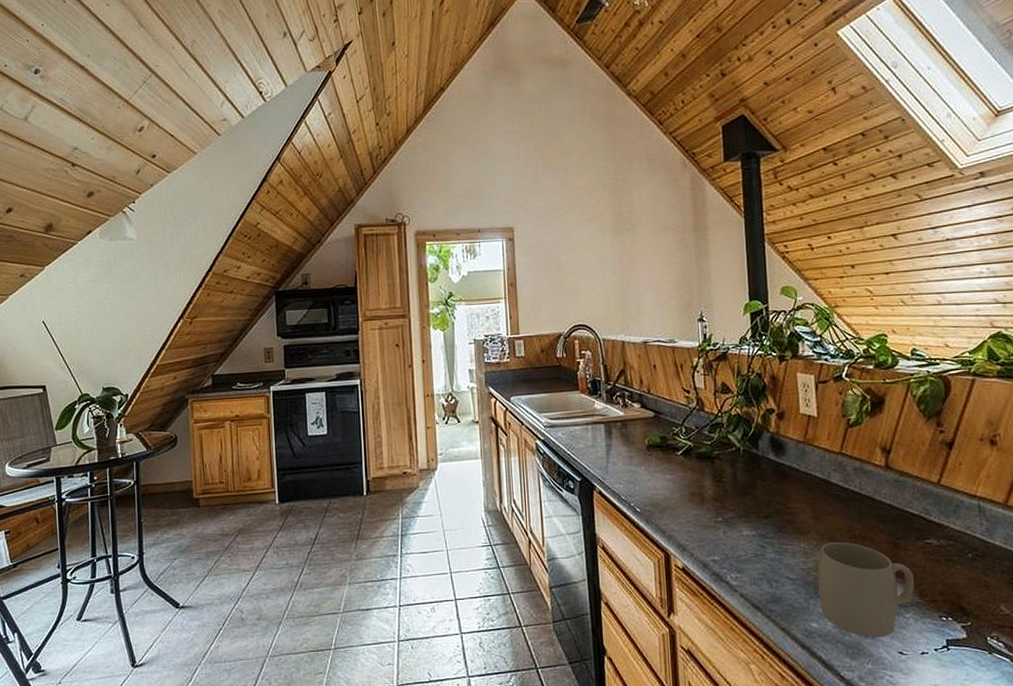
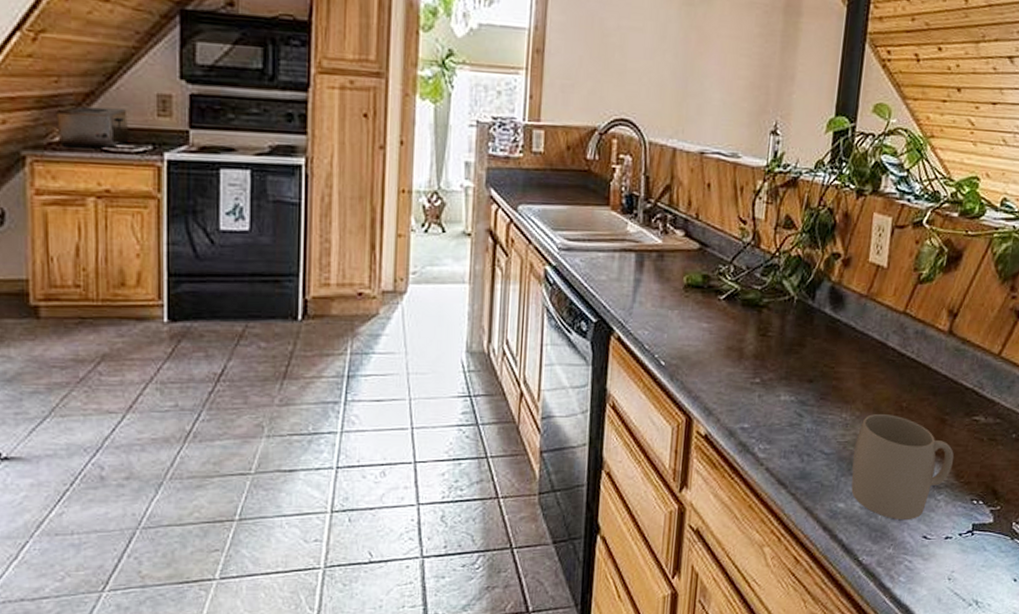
toaster: none [204,360,249,390] -> present [54,106,130,148]

